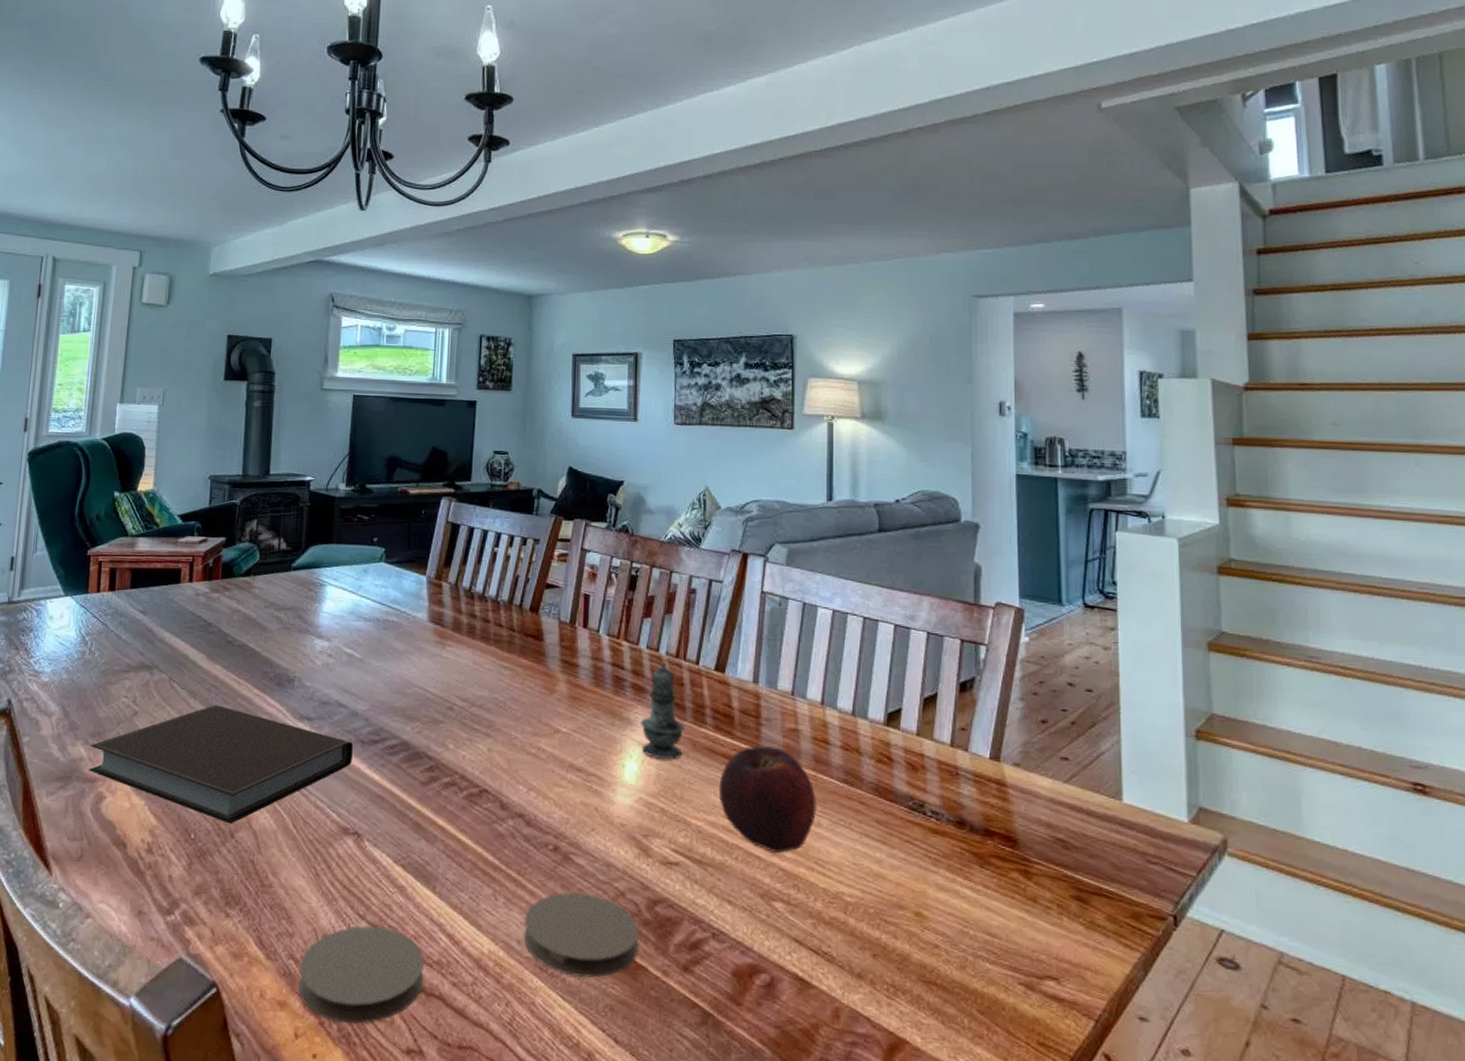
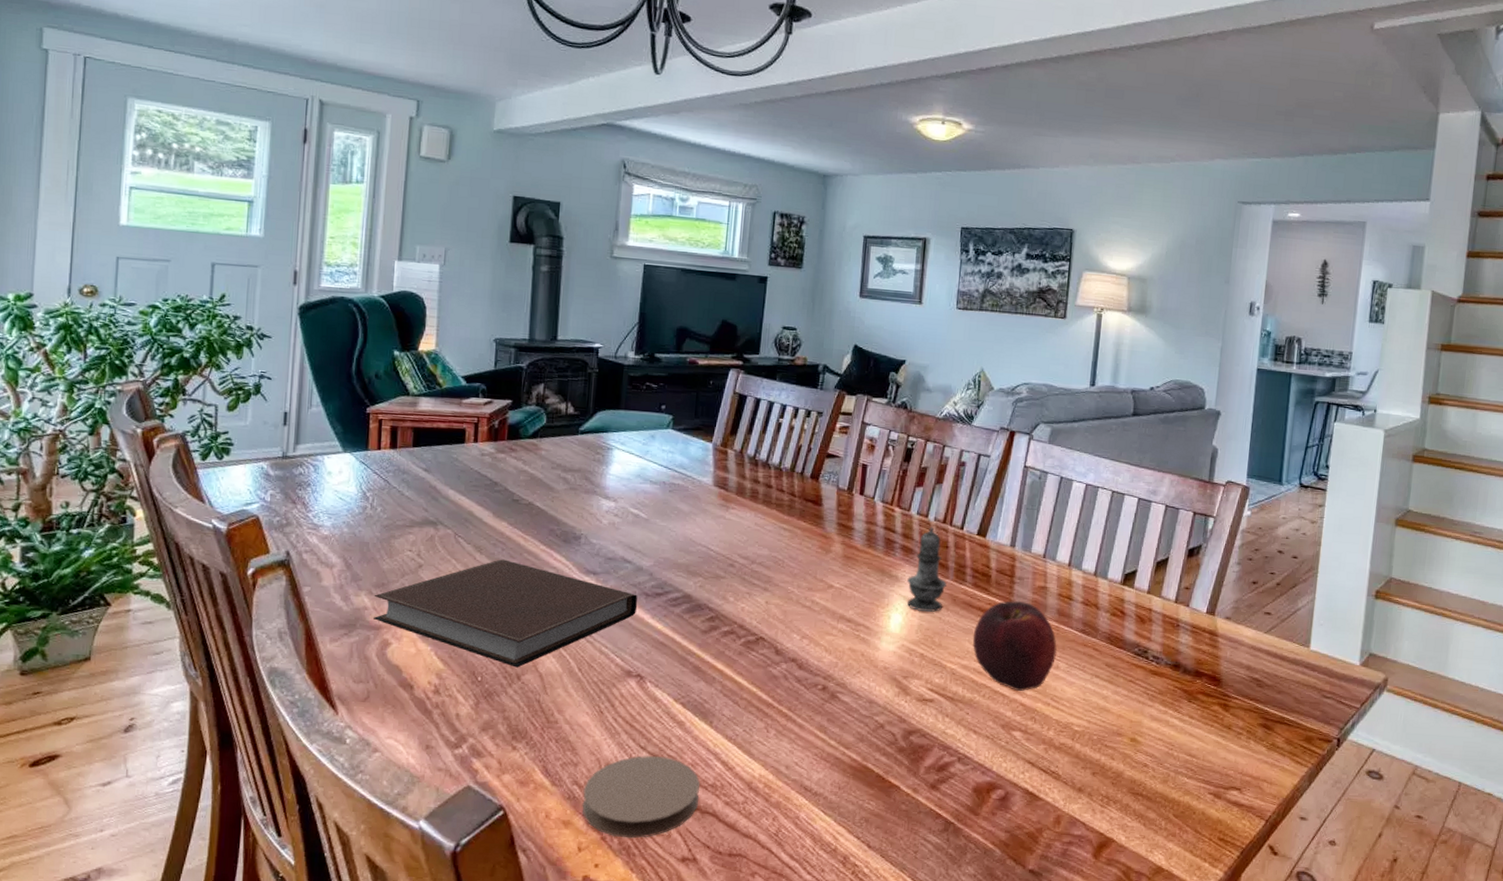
coaster: present [524,892,639,978] -> none [791,725,895,796]

